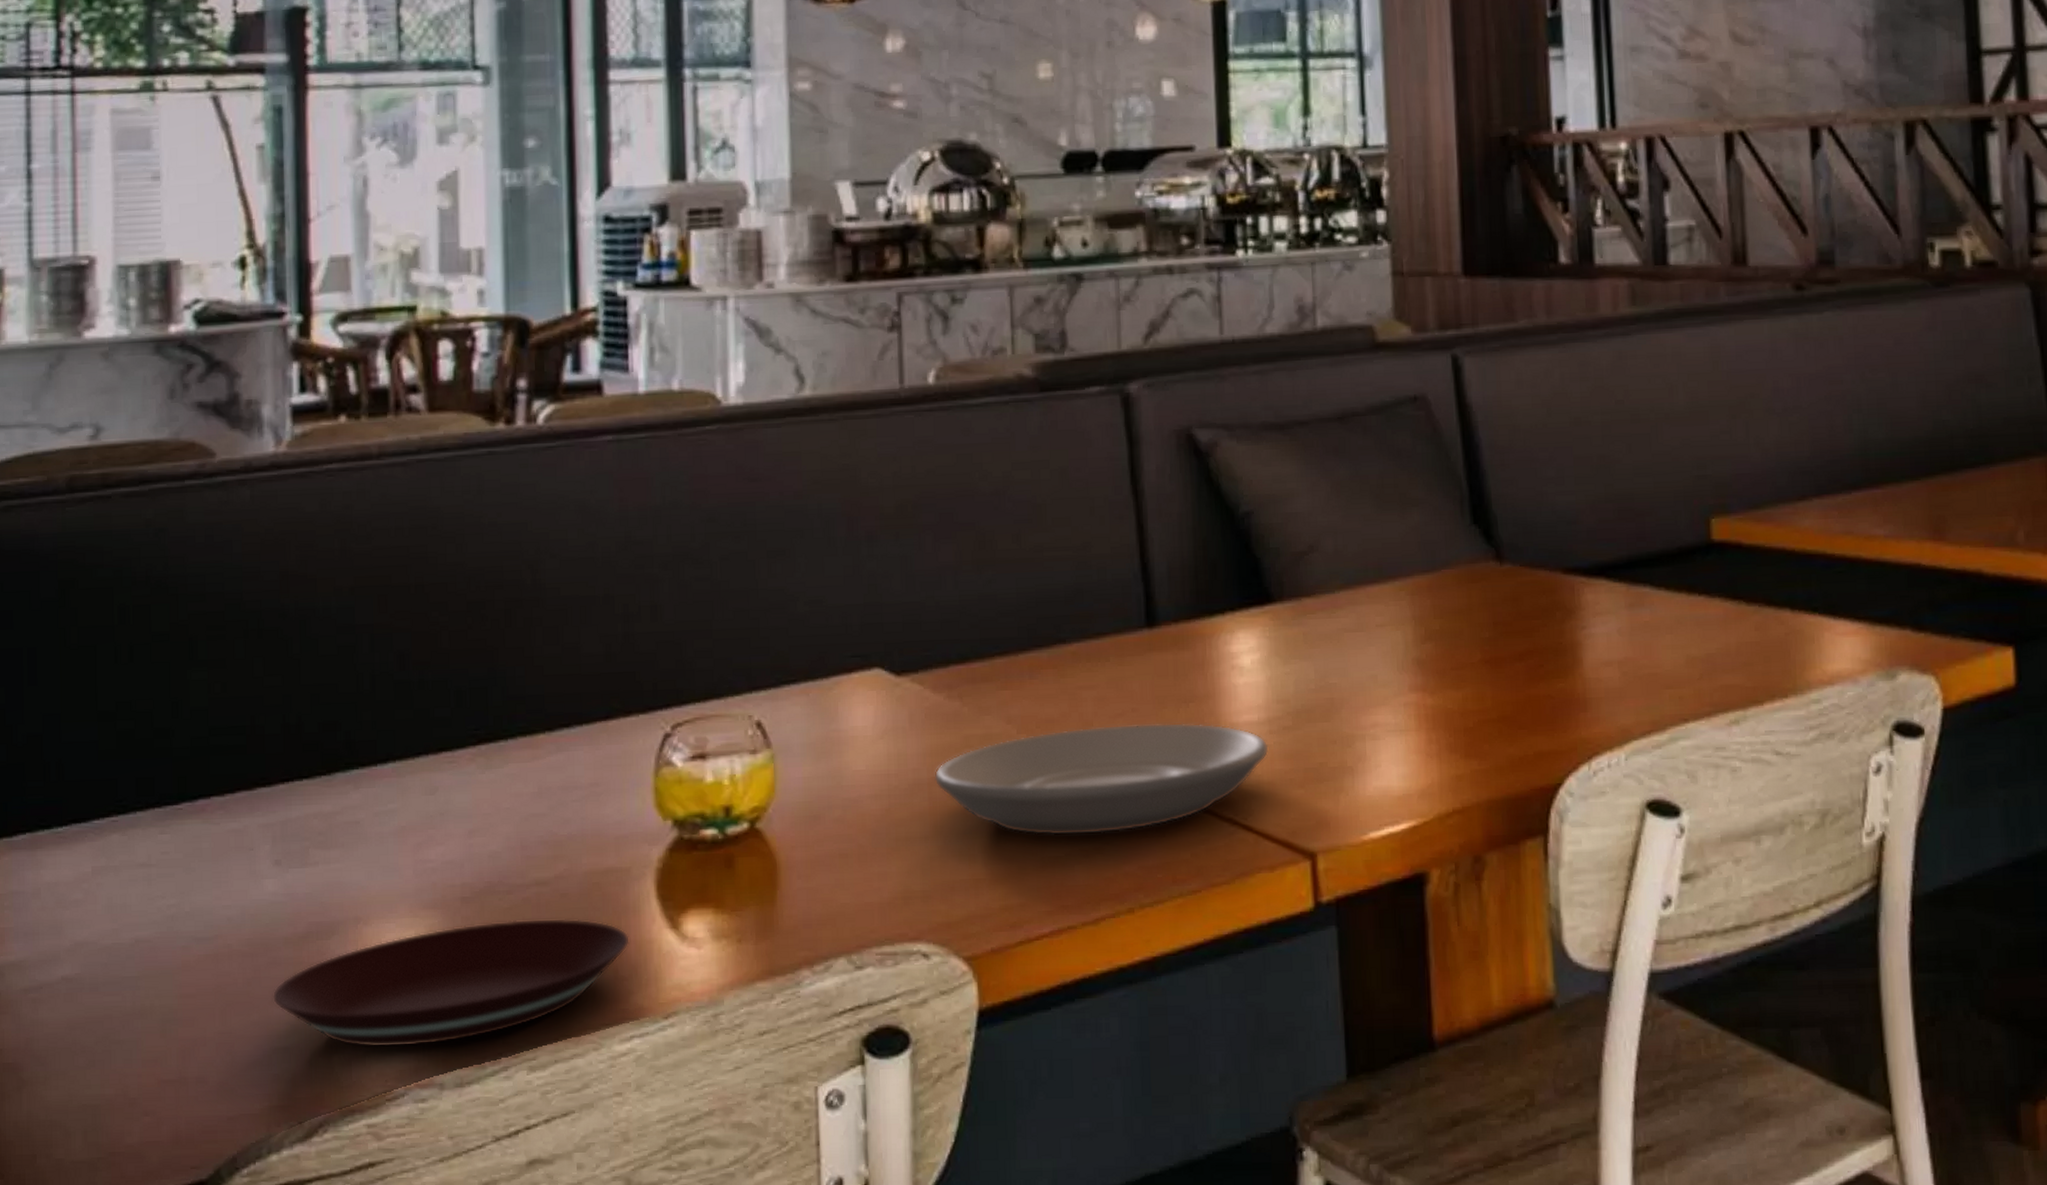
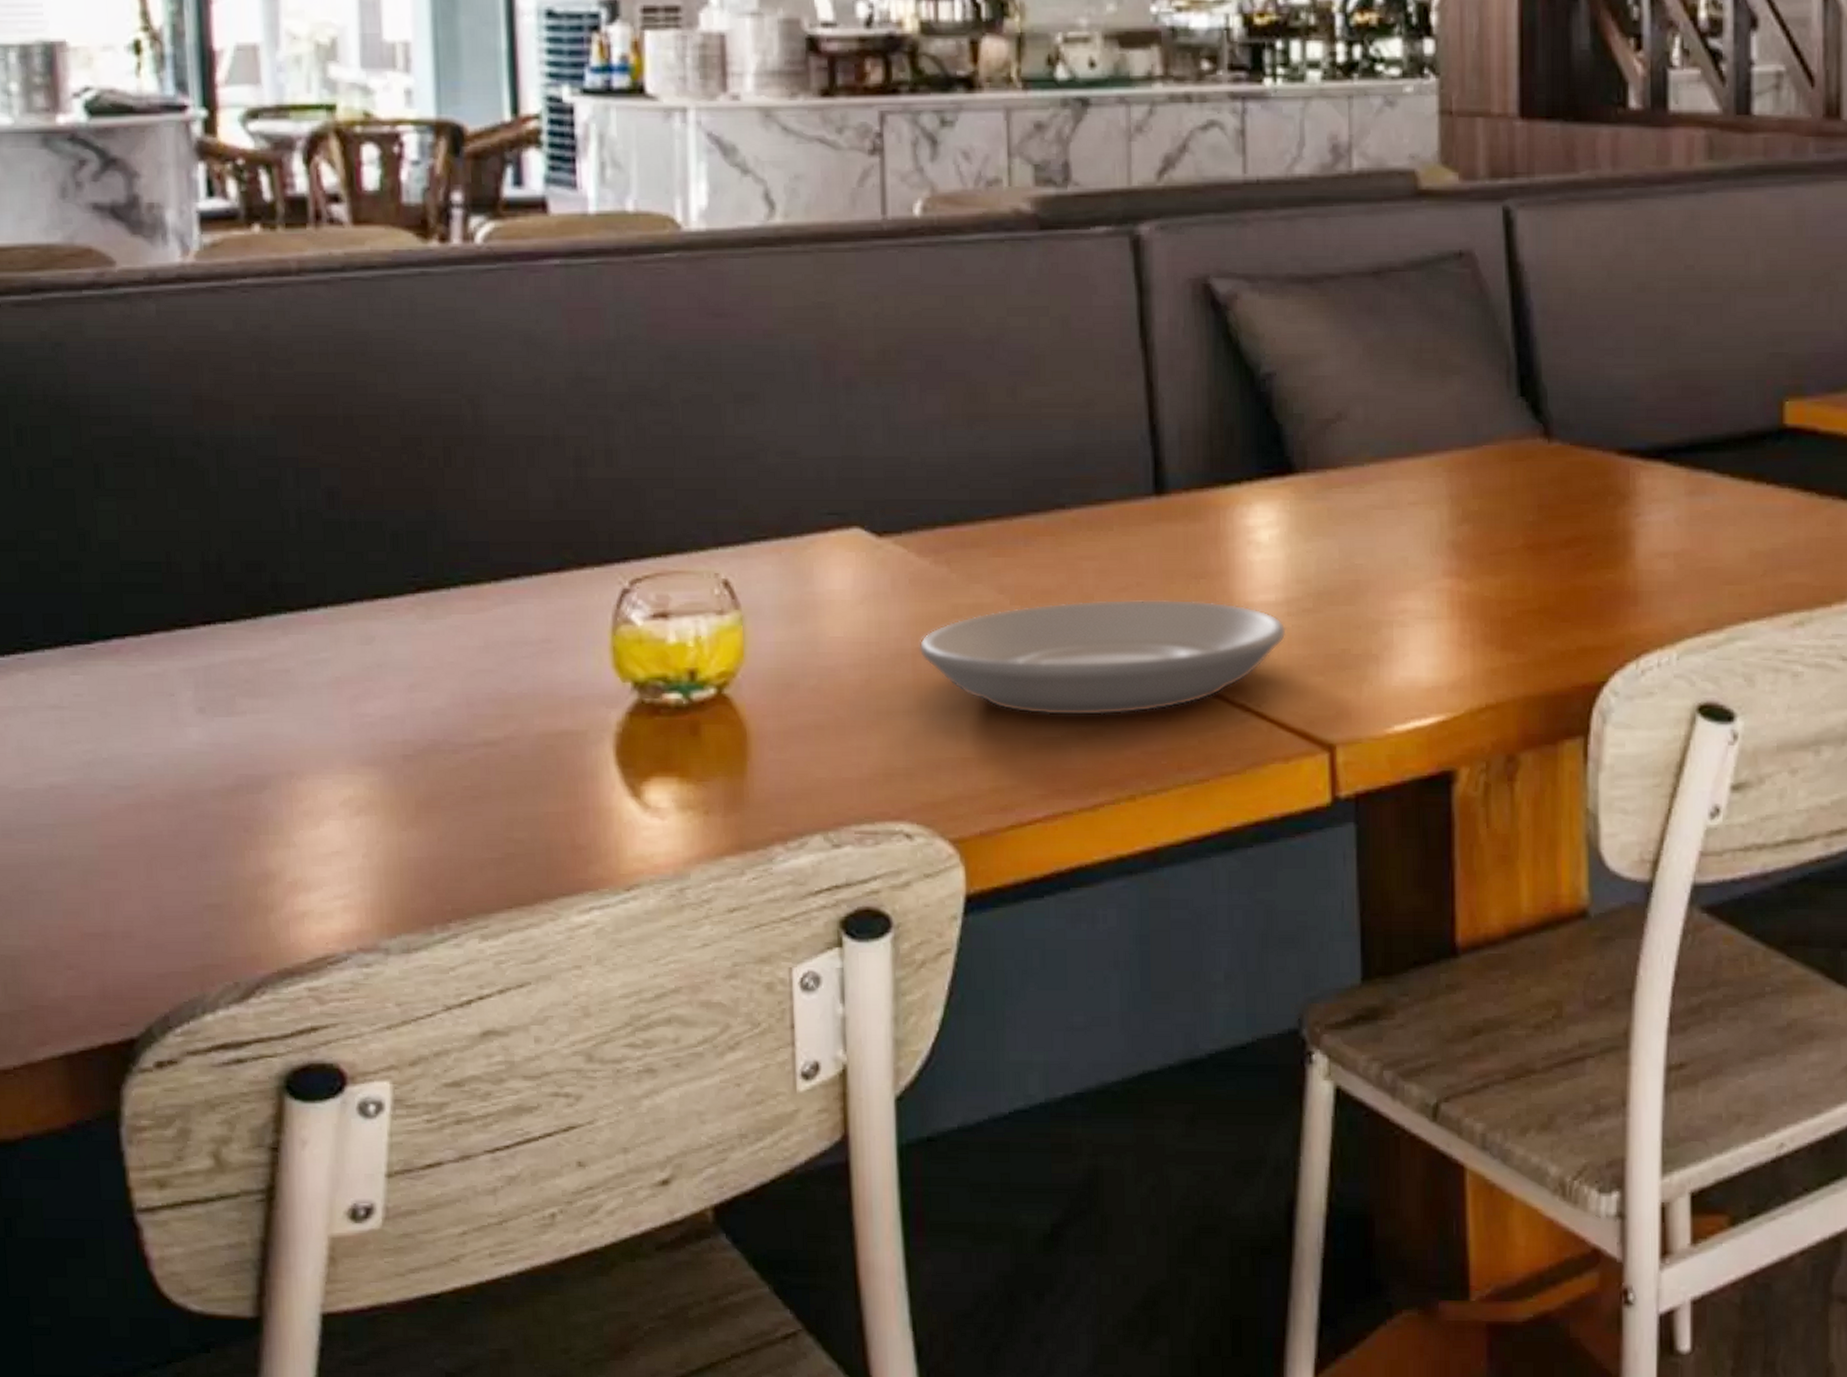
plate: present [272,918,629,1048] -> none [200,780,587,910]

